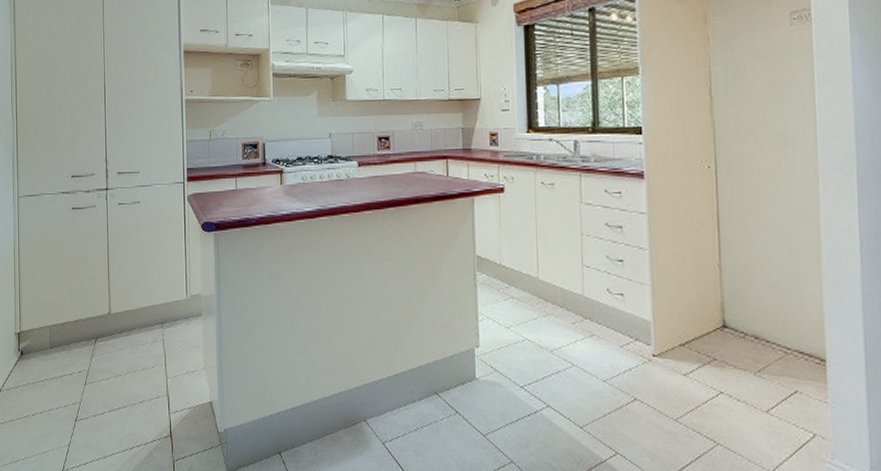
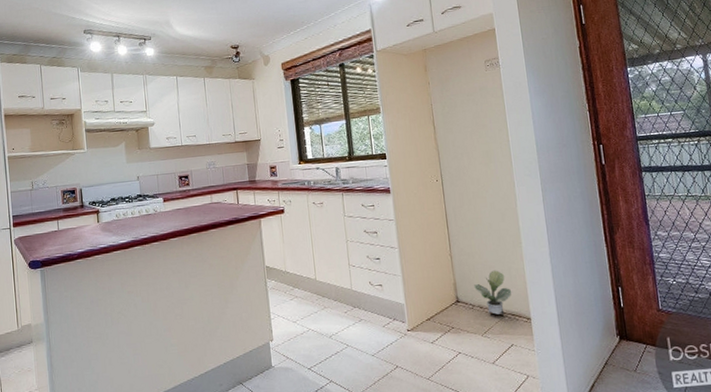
potted plant: none [747,291,801,351] -> present [473,270,511,315]

